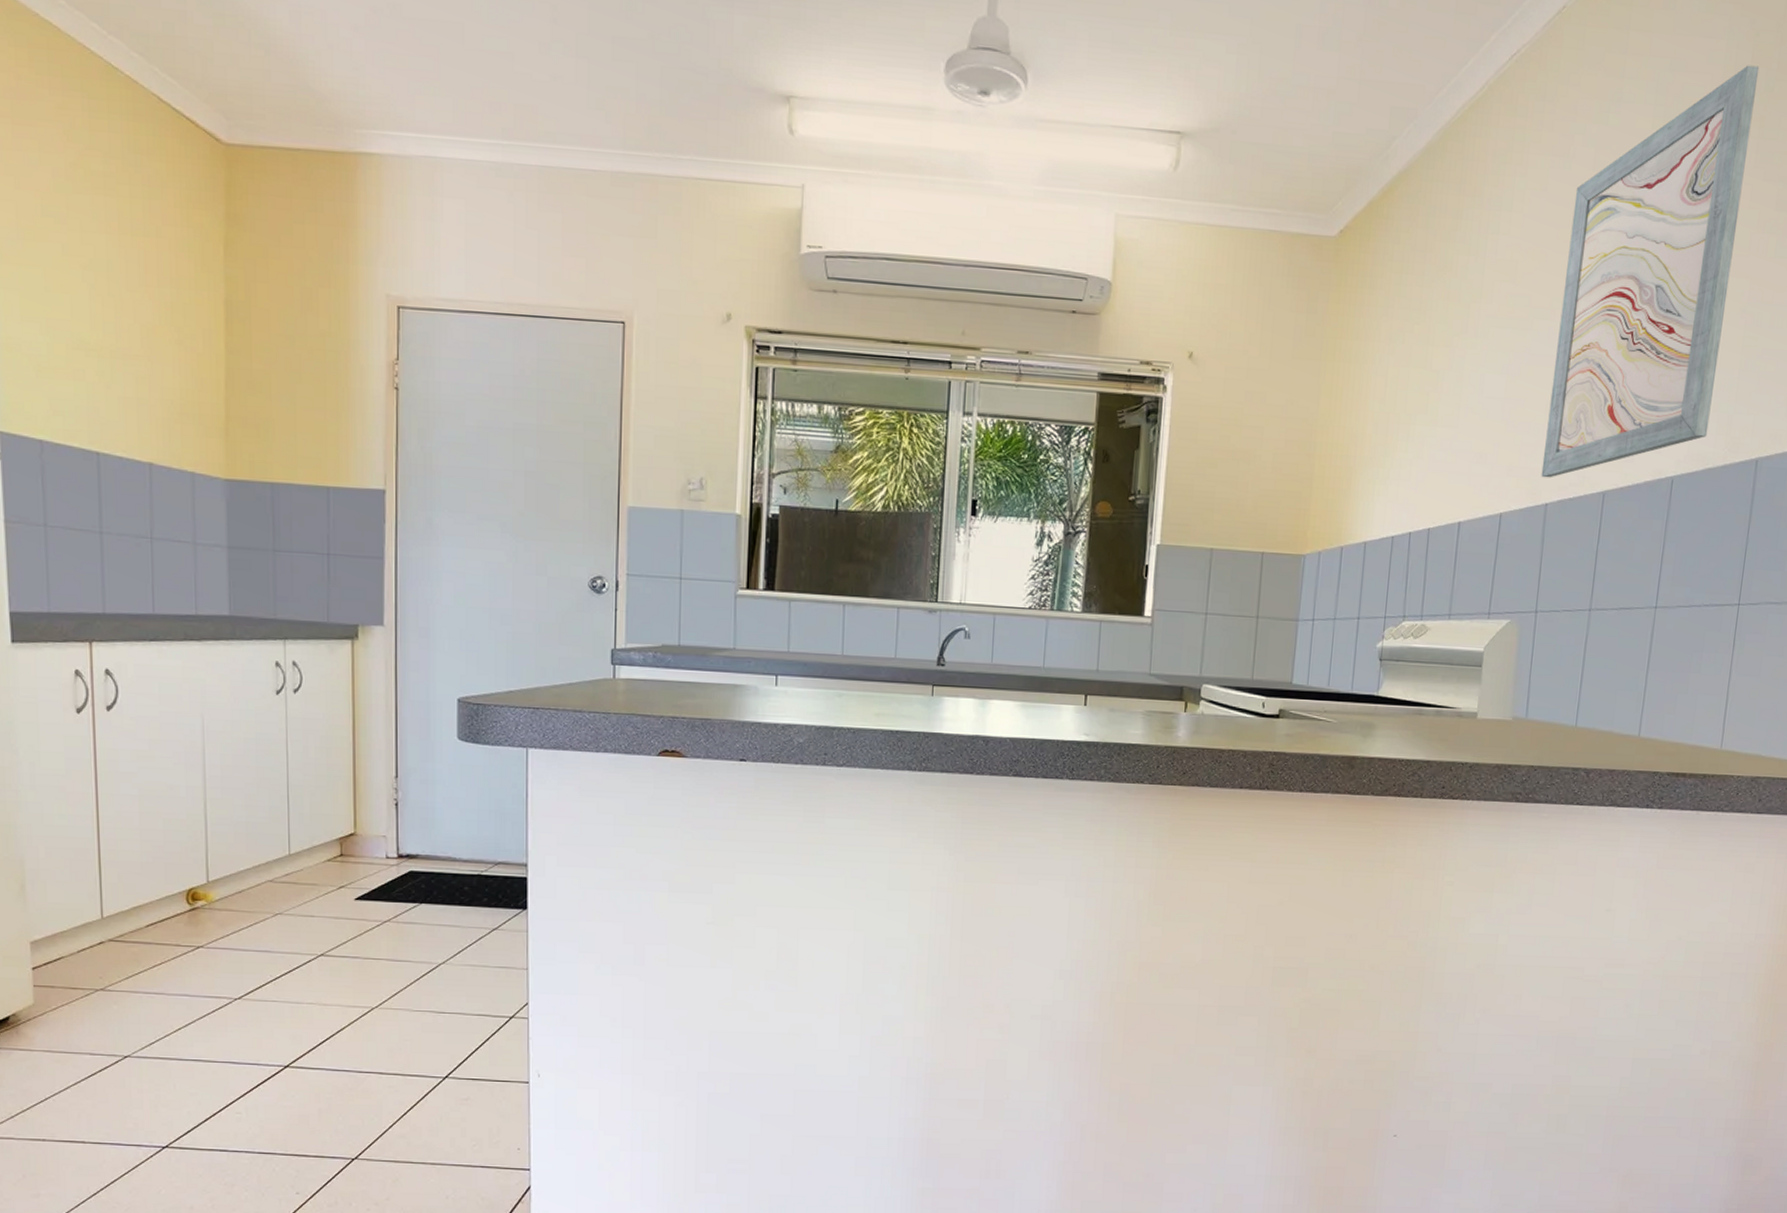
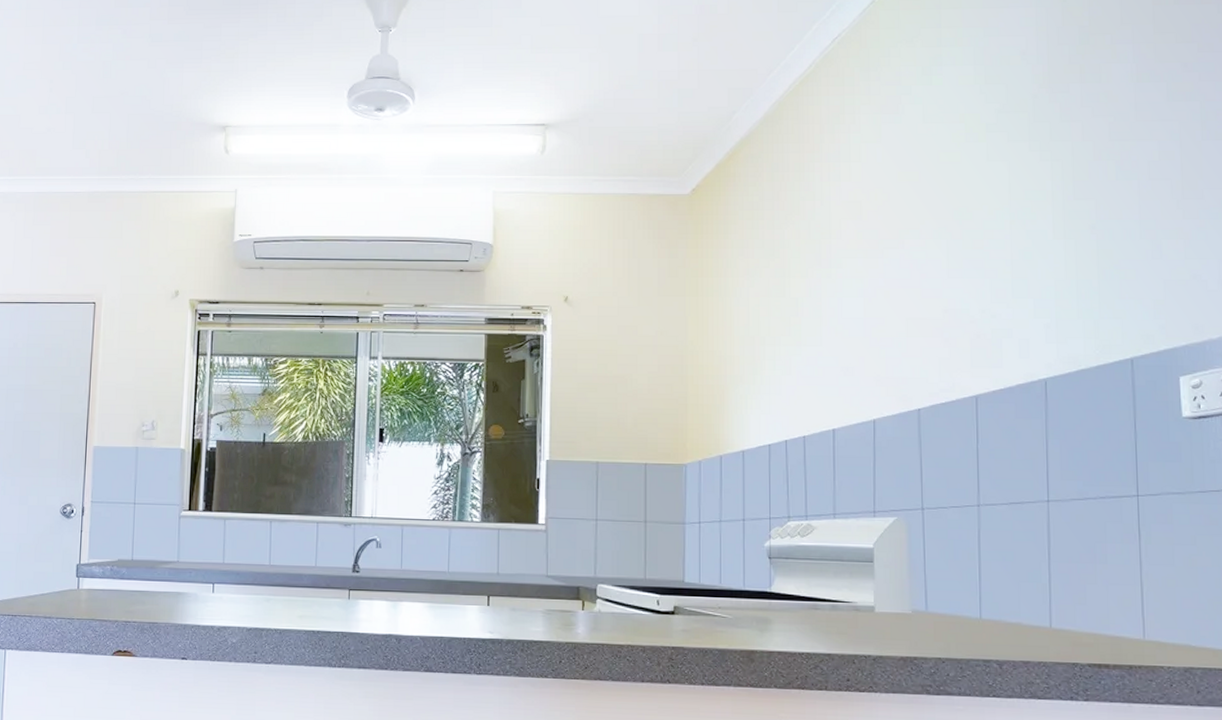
wall art: present [1541,65,1760,478] -> none [909,25,1075,386]

